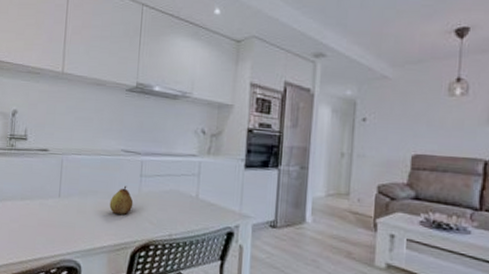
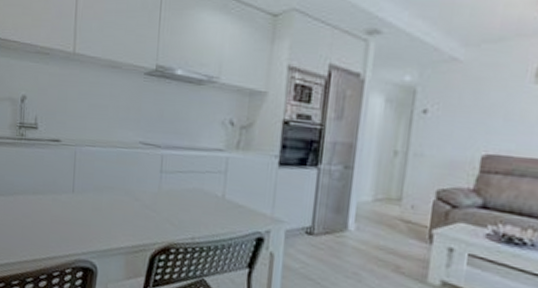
fruit: present [109,185,134,215] -> none [126,182,153,214]

